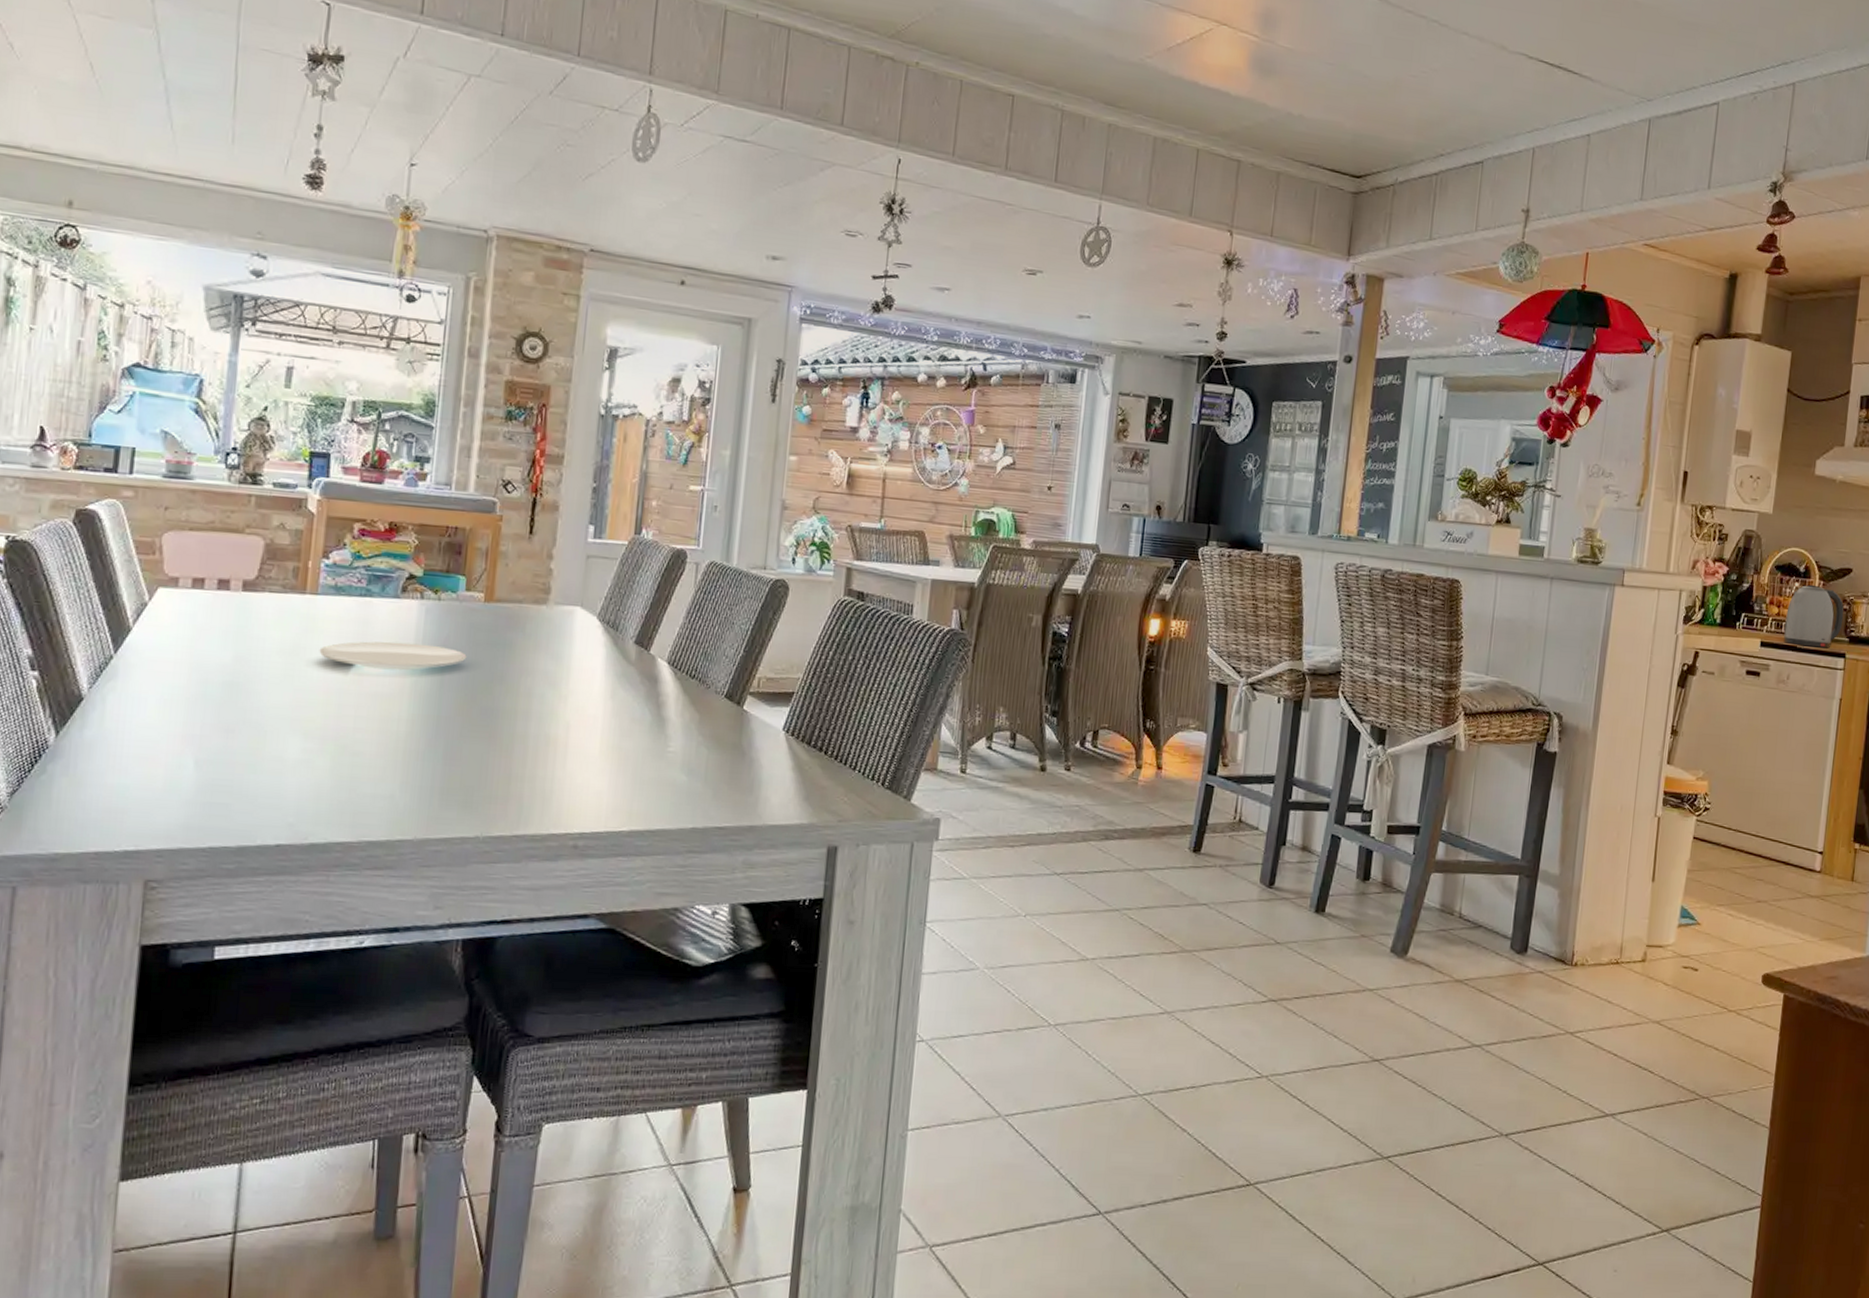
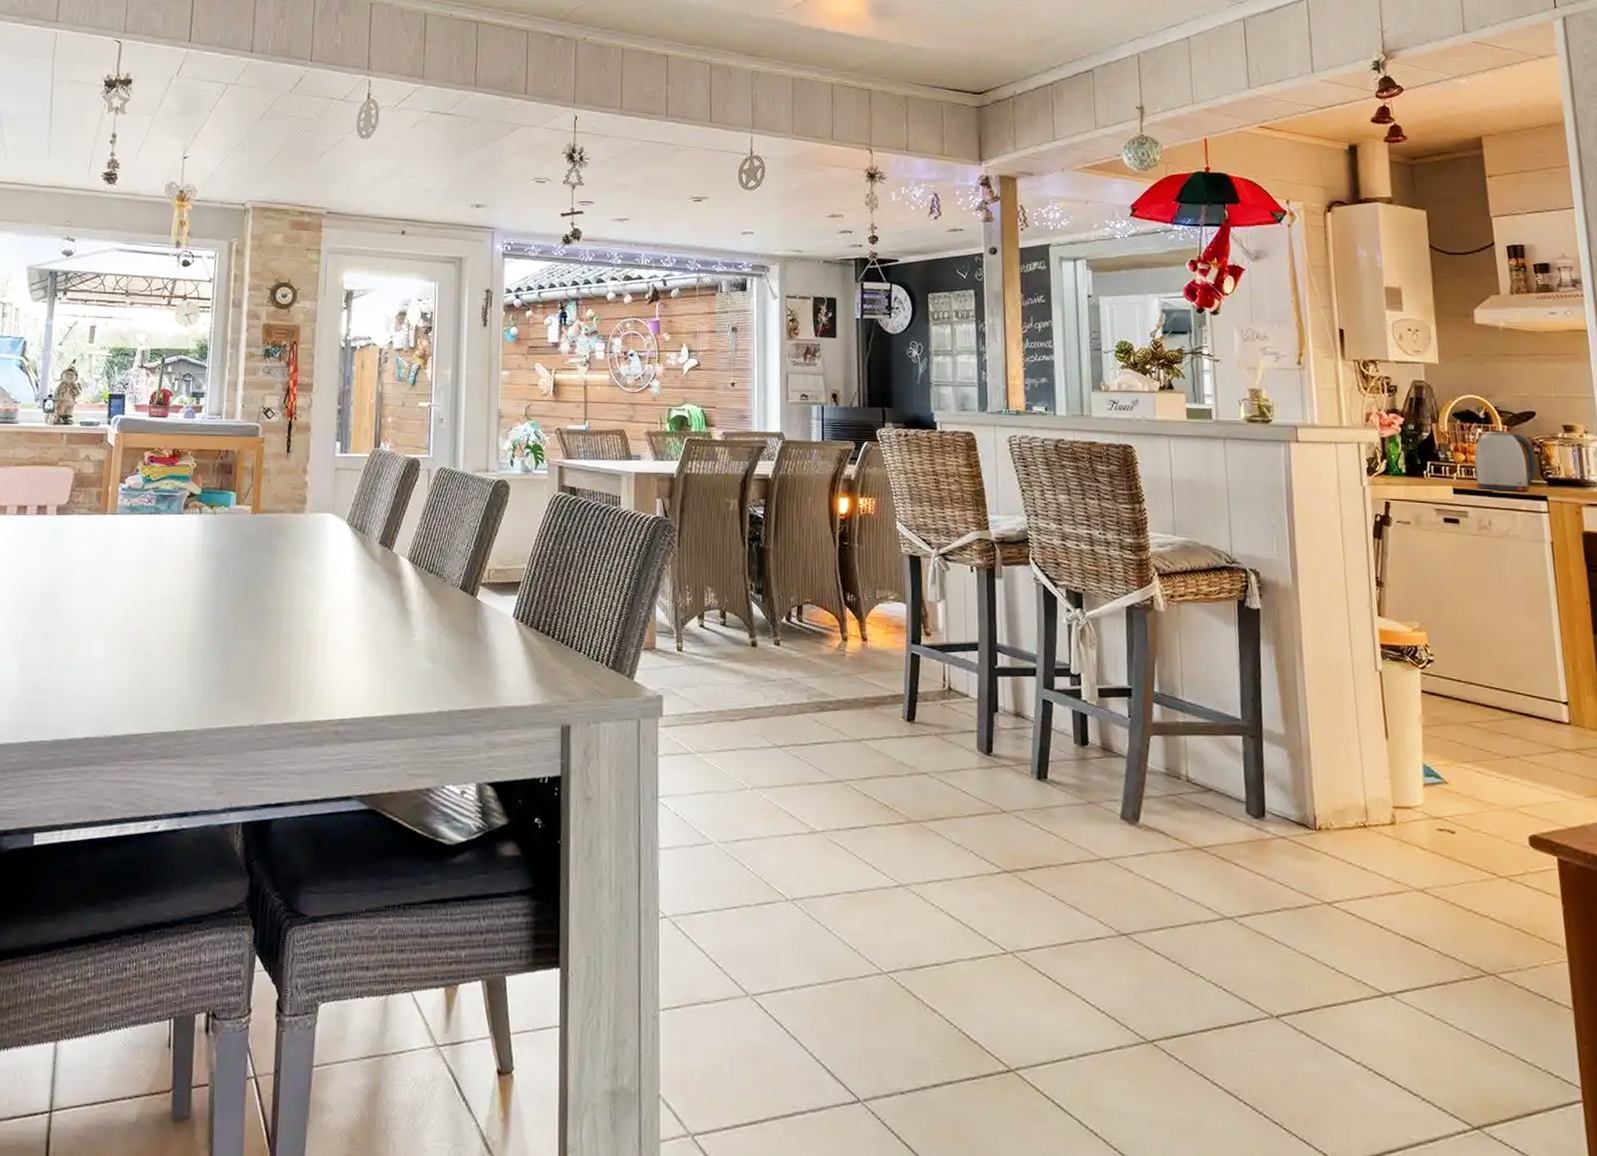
plate: present [319,641,467,671] -> none [118,552,239,578]

